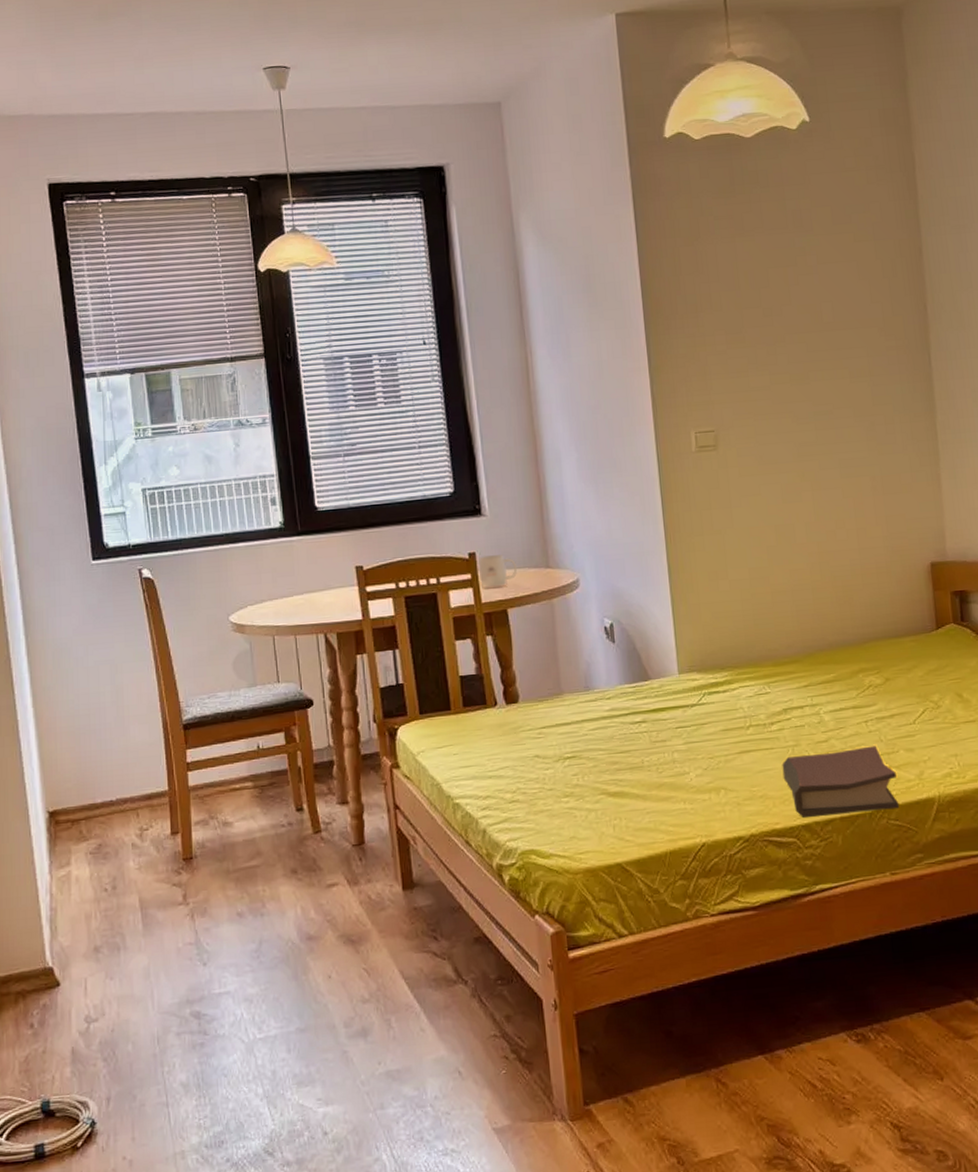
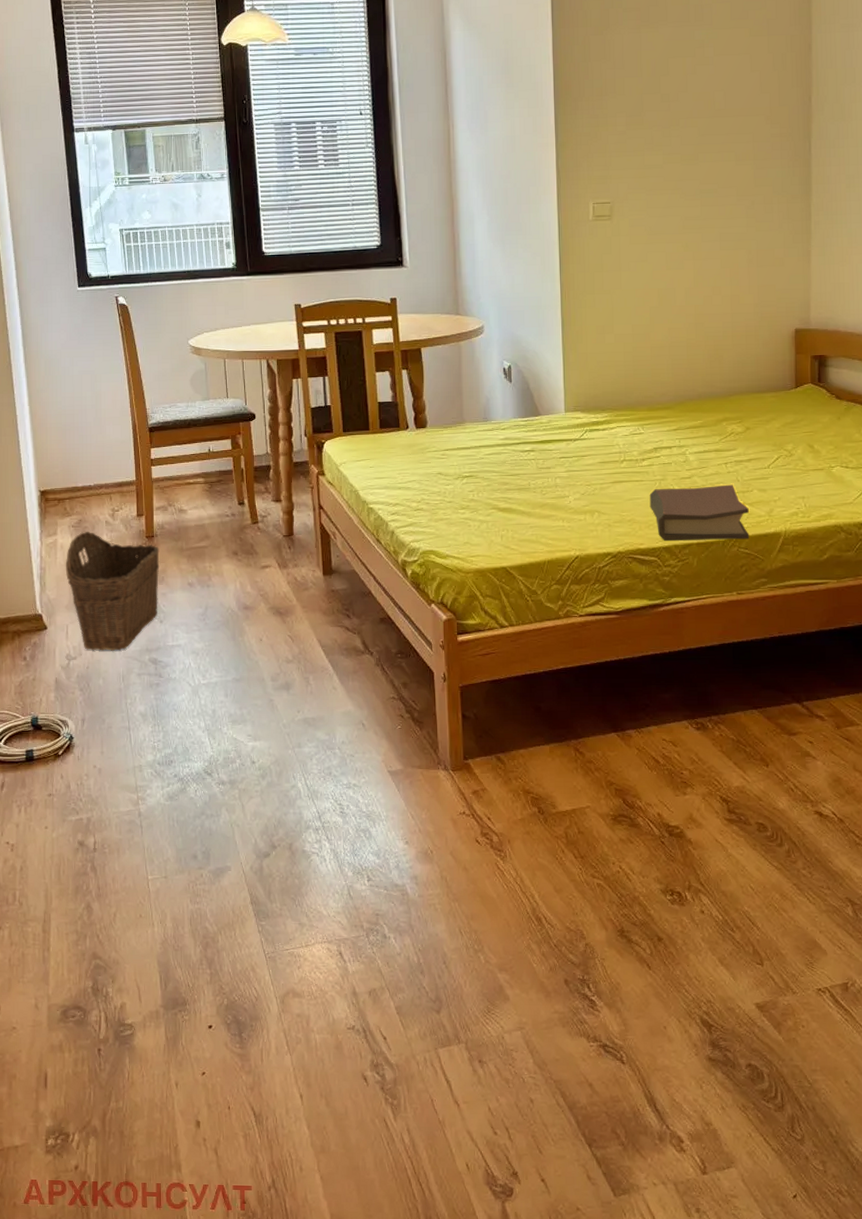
wicker basket: none [81,857,201,1008] -> present [65,531,160,651]
mug: present [478,554,518,589] -> none [398,301,432,330]

